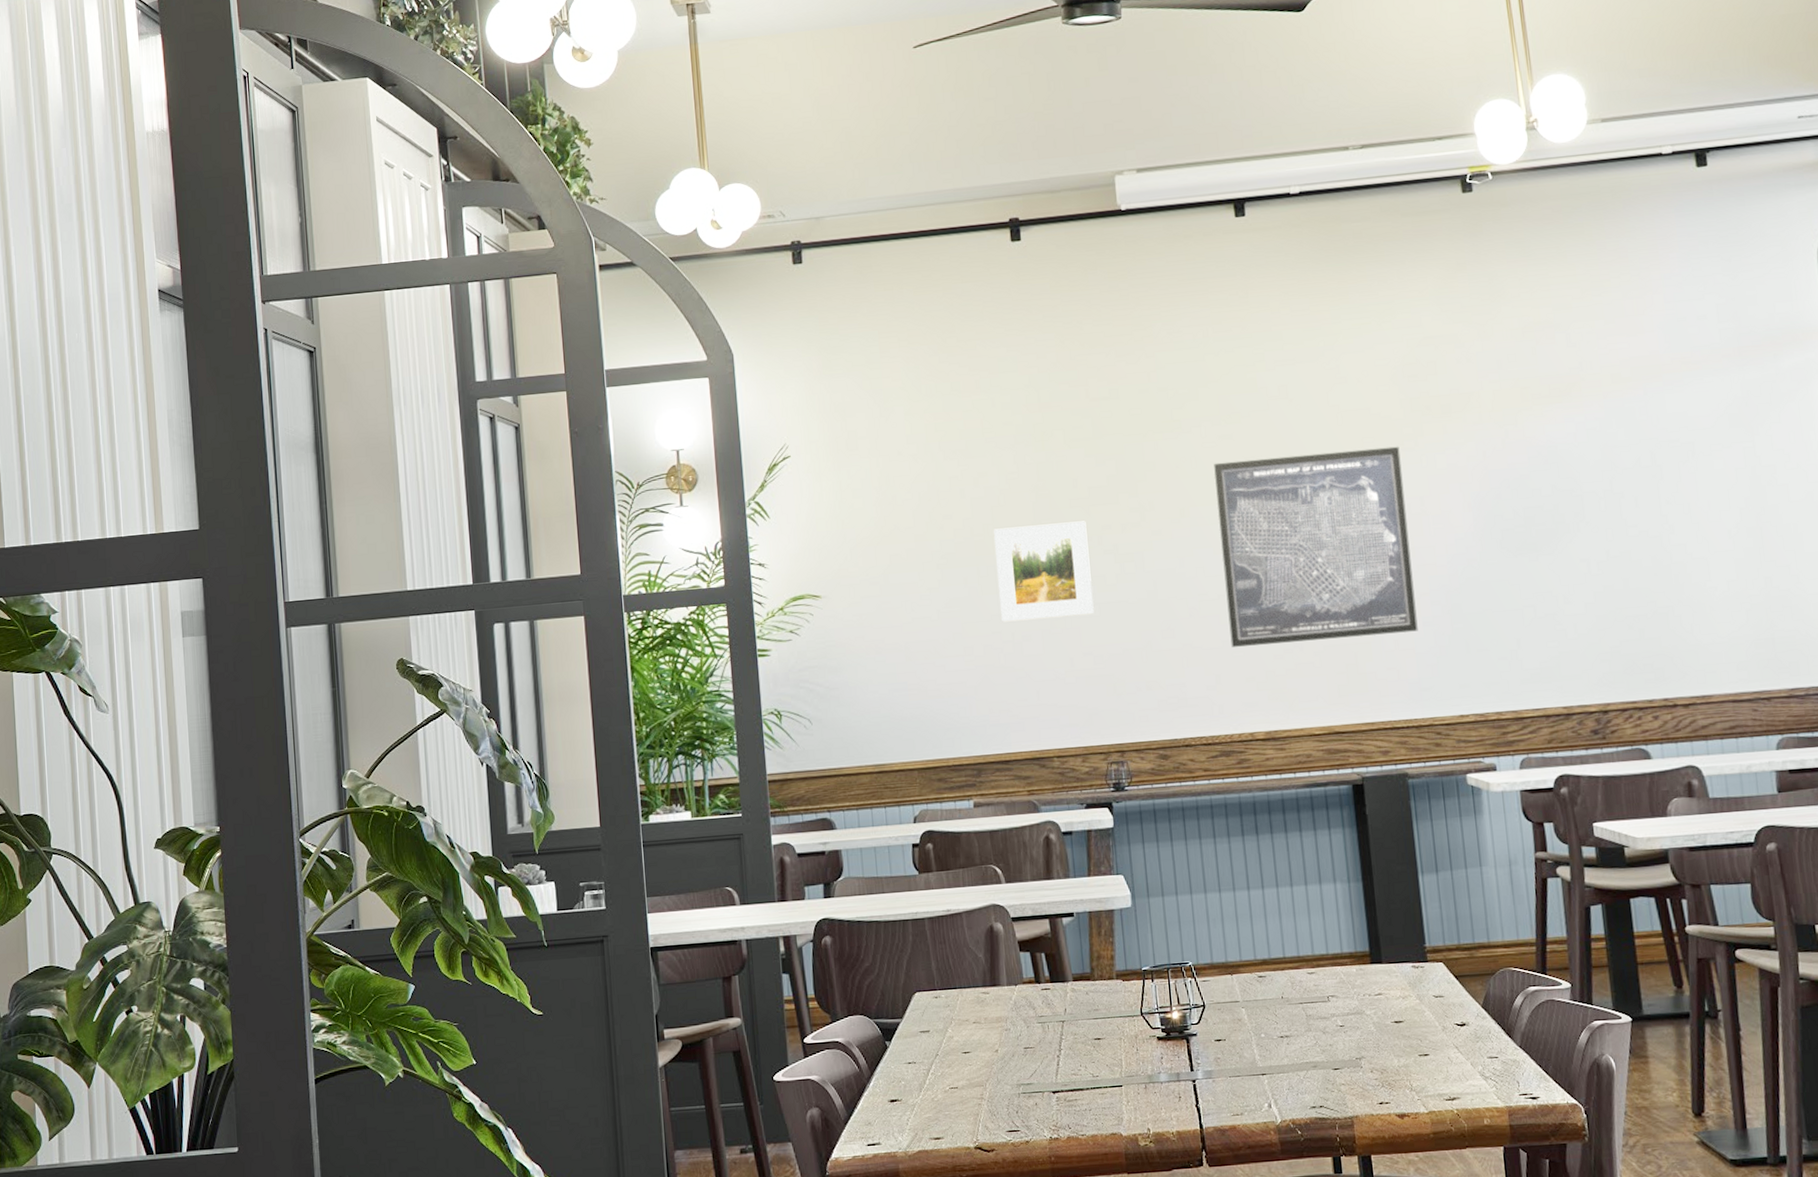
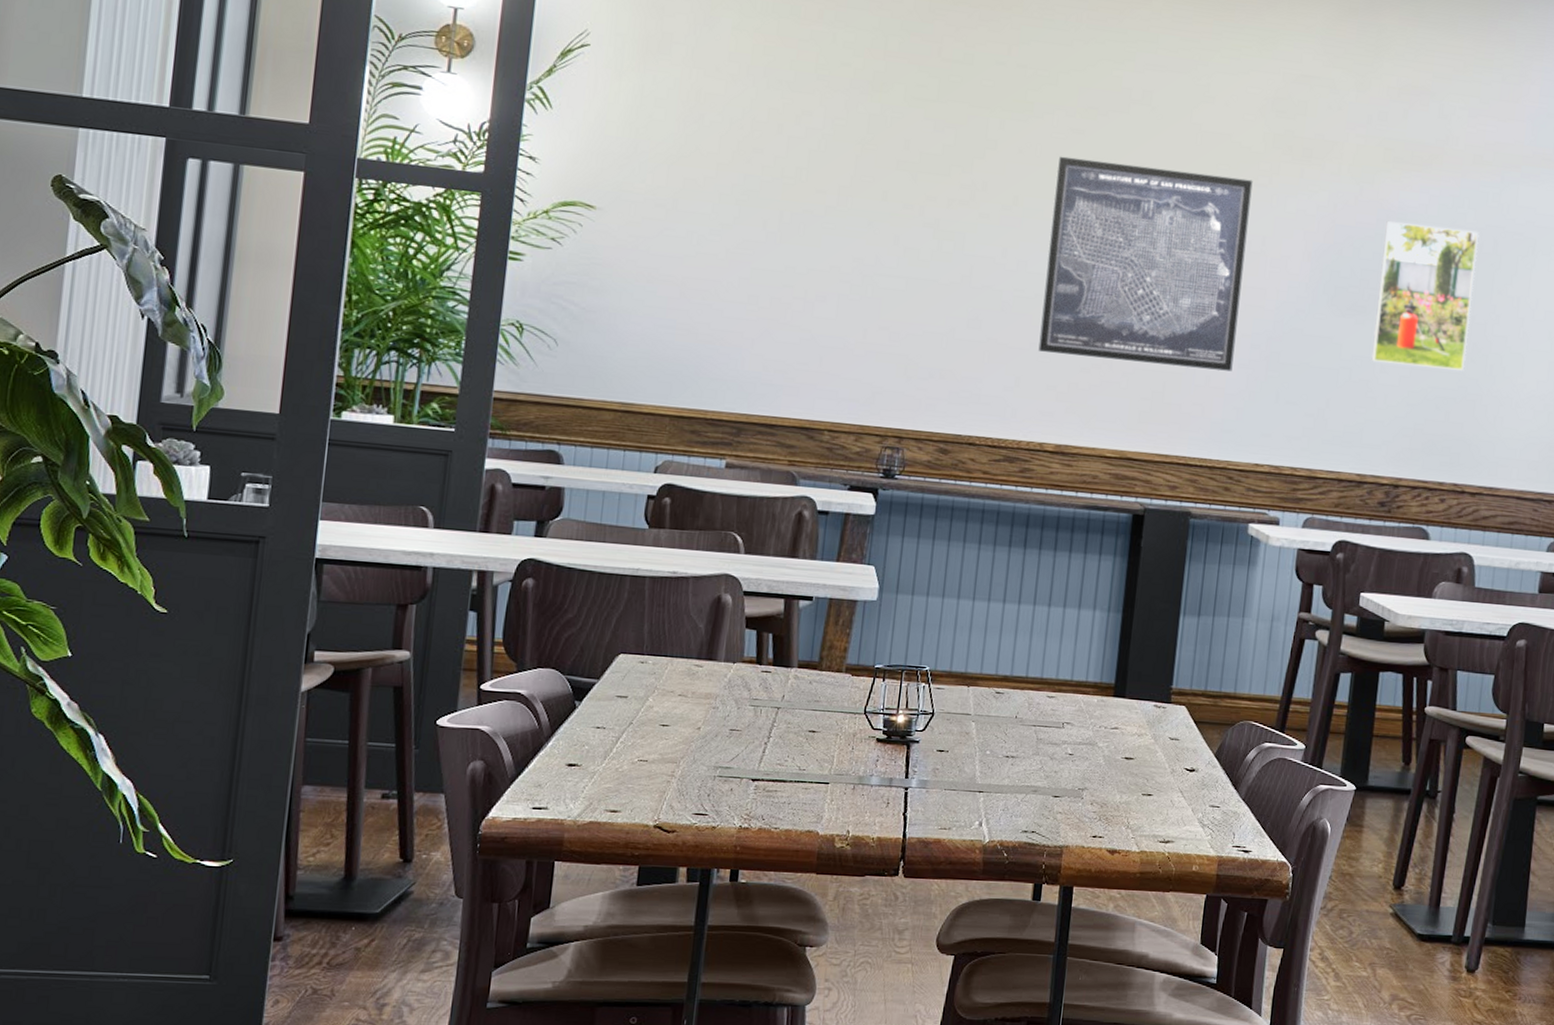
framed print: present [994,521,1094,622] -> none [797,174,910,288]
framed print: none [1538,448,1649,594] -> present [1371,221,1480,371]

